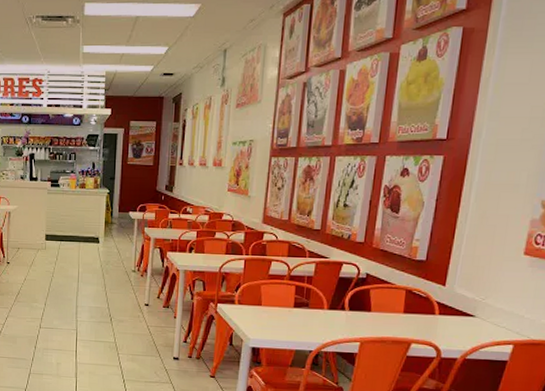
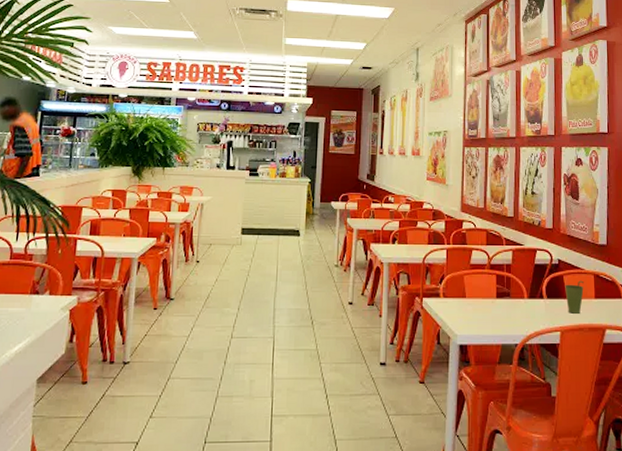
cup: none [370,295,394,327] -> present [565,280,585,314]

